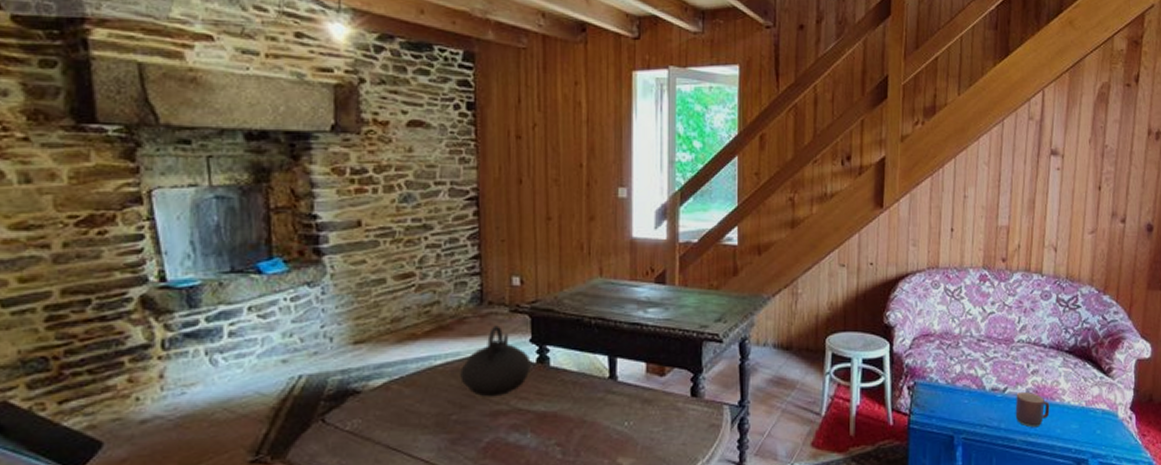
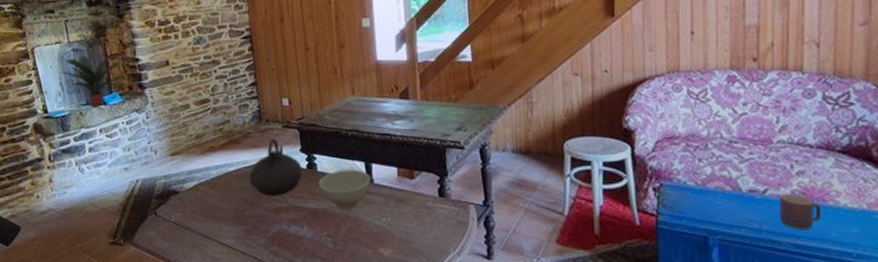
potted plant: none [197,208,291,277] -> present [63,57,123,107]
bowl: none [549,364,614,412] -> present [318,169,371,209]

